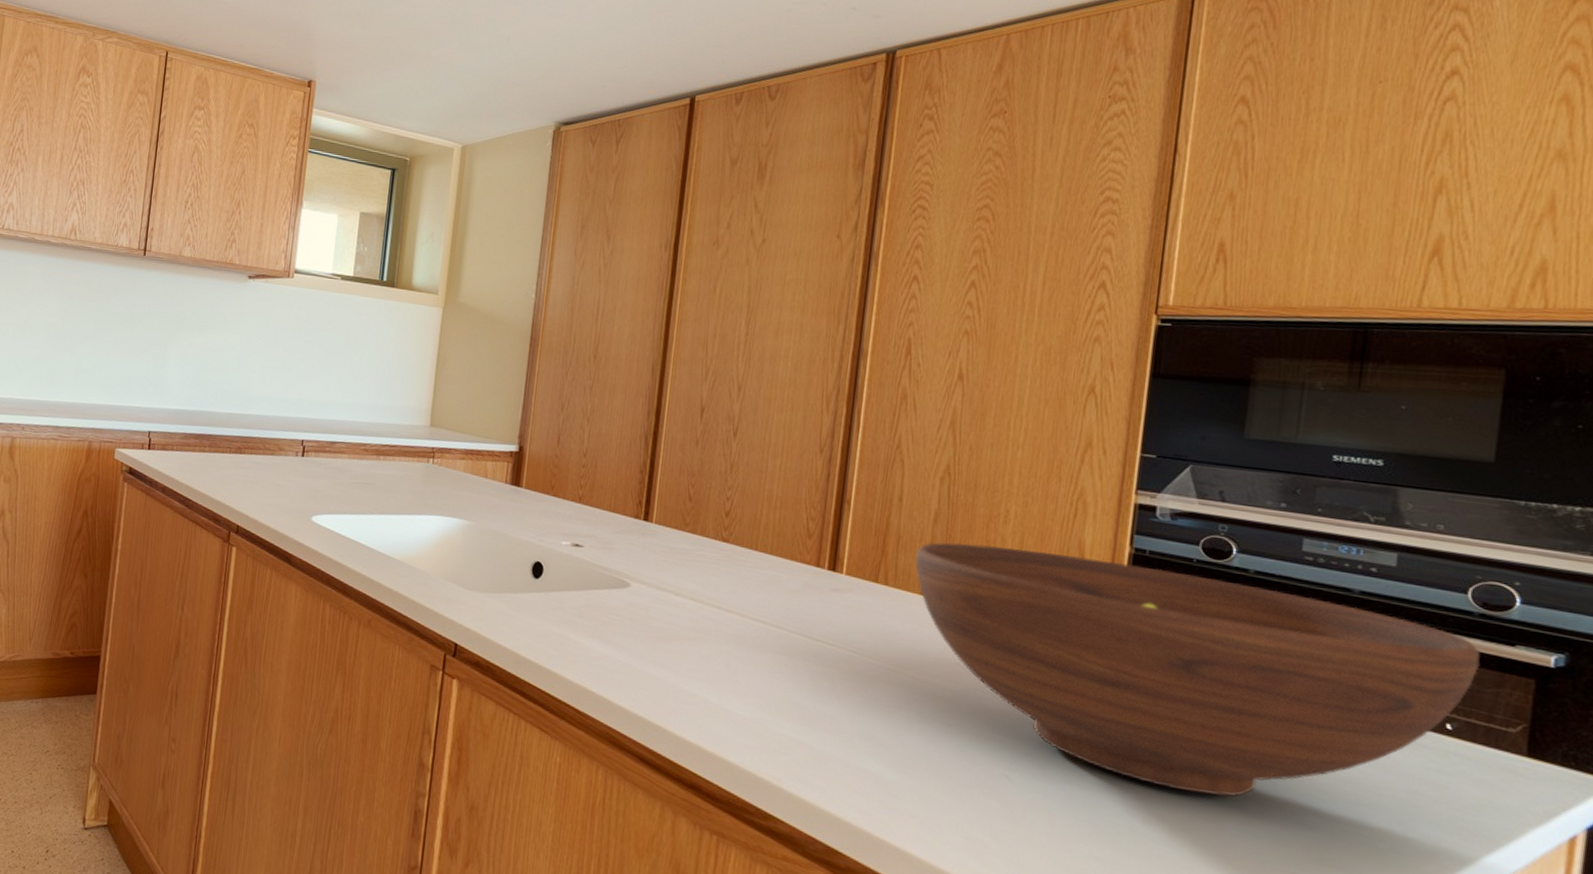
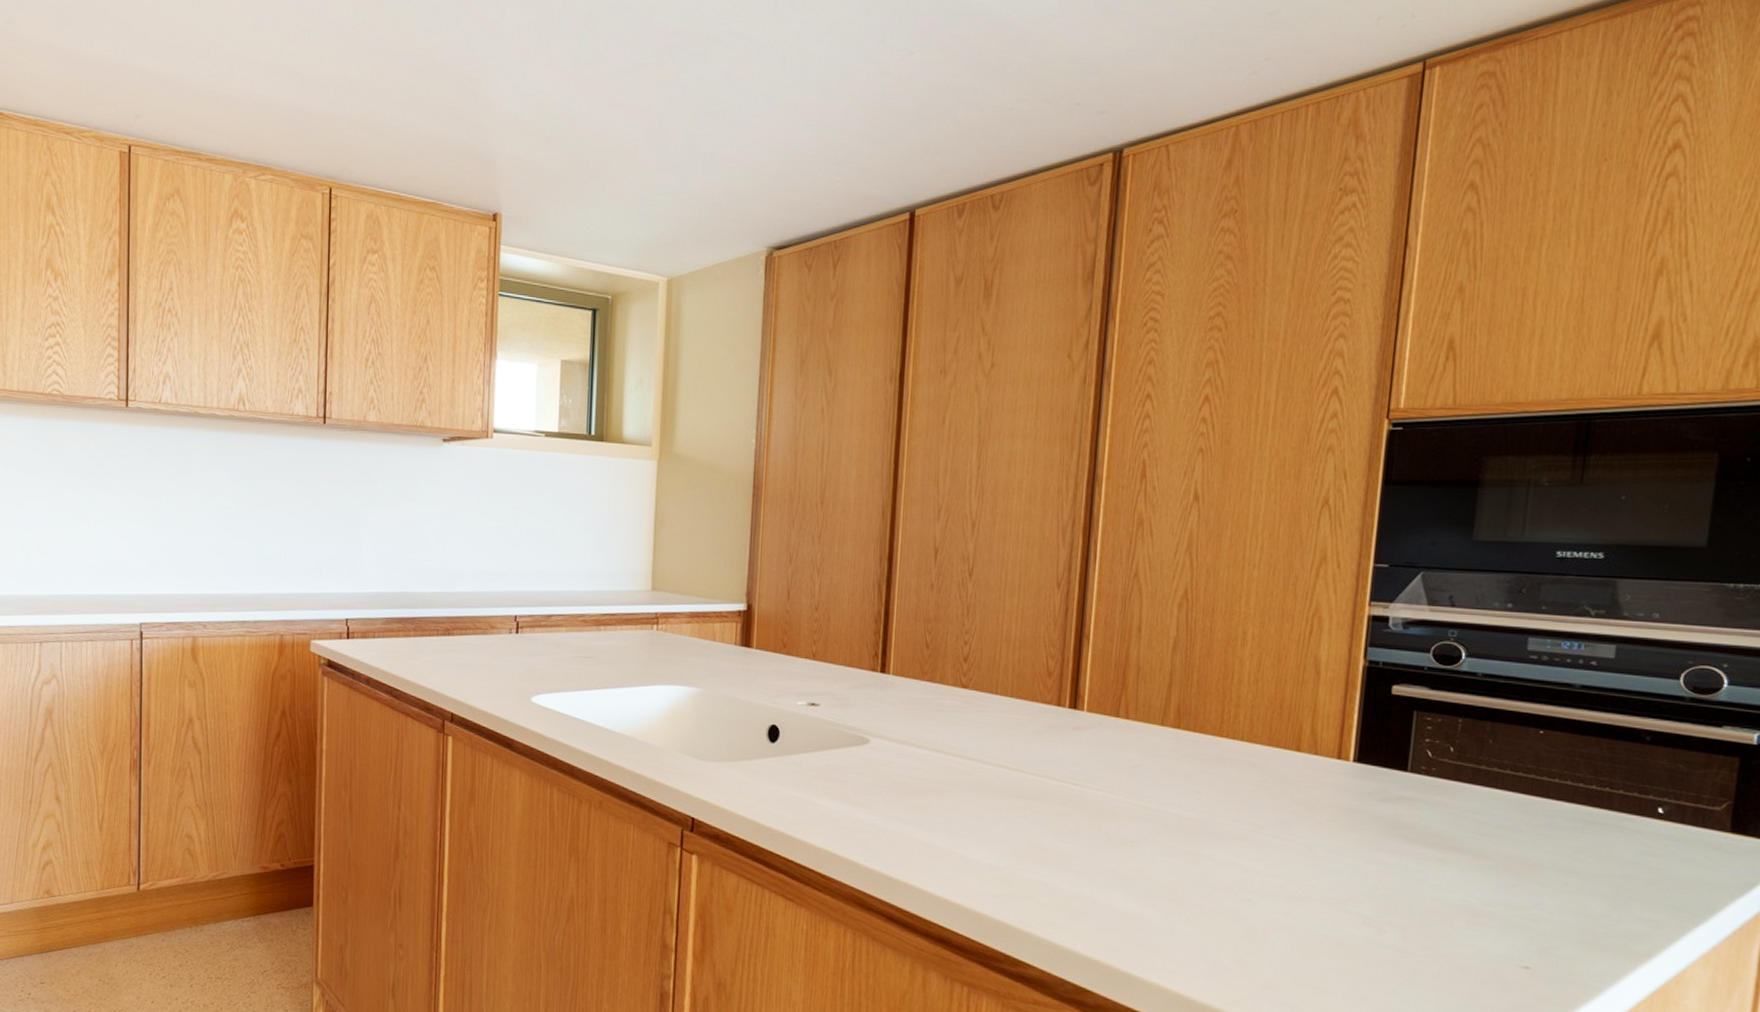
fruit bowl: present [915,542,1481,797] -> none [1155,669,1690,899]

